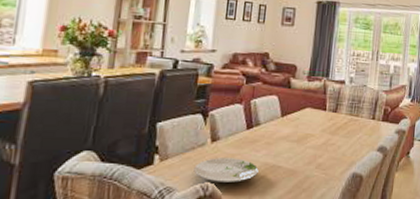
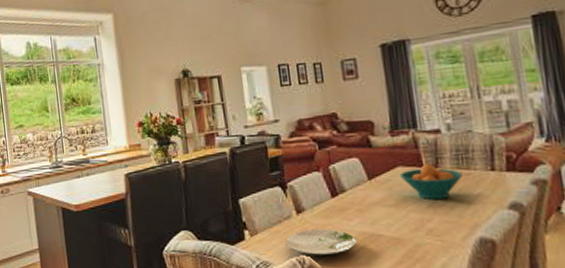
fruit bowl: none [307,108,353,140] -> present [400,164,464,200]

